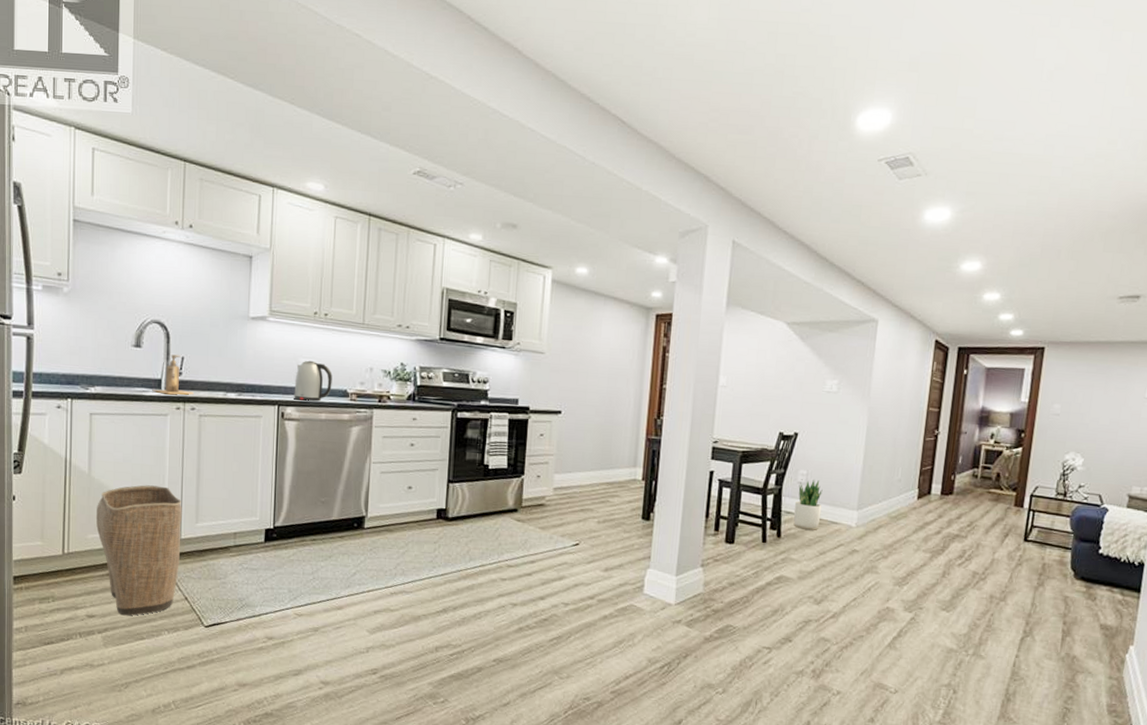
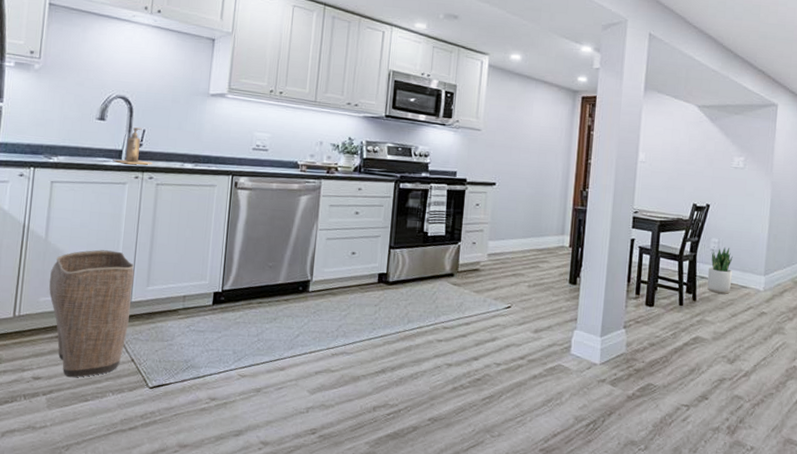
kettle: present [294,360,332,402] -> none [247,134,285,173]

